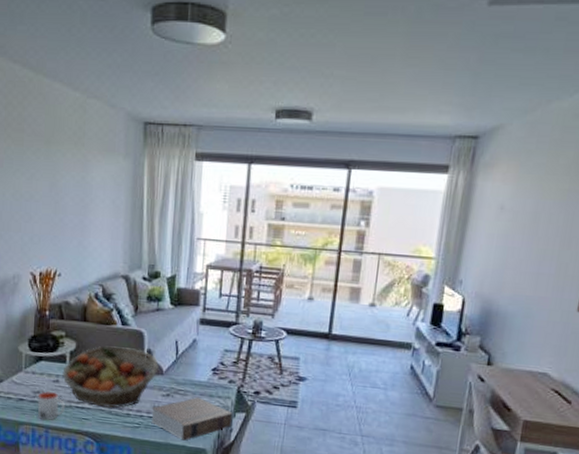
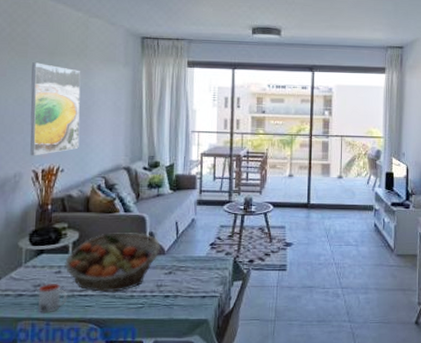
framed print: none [27,152,78,258] -> present [30,62,81,156]
book: present [151,397,233,441] -> none [155,271,231,314]

